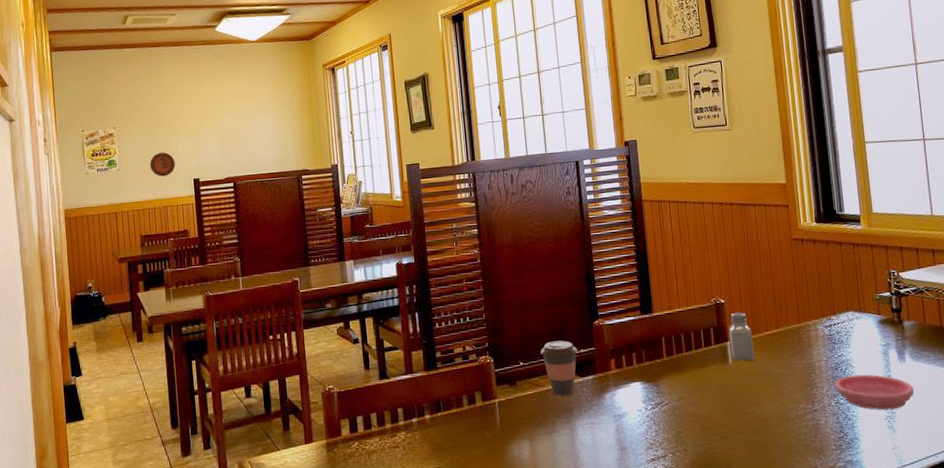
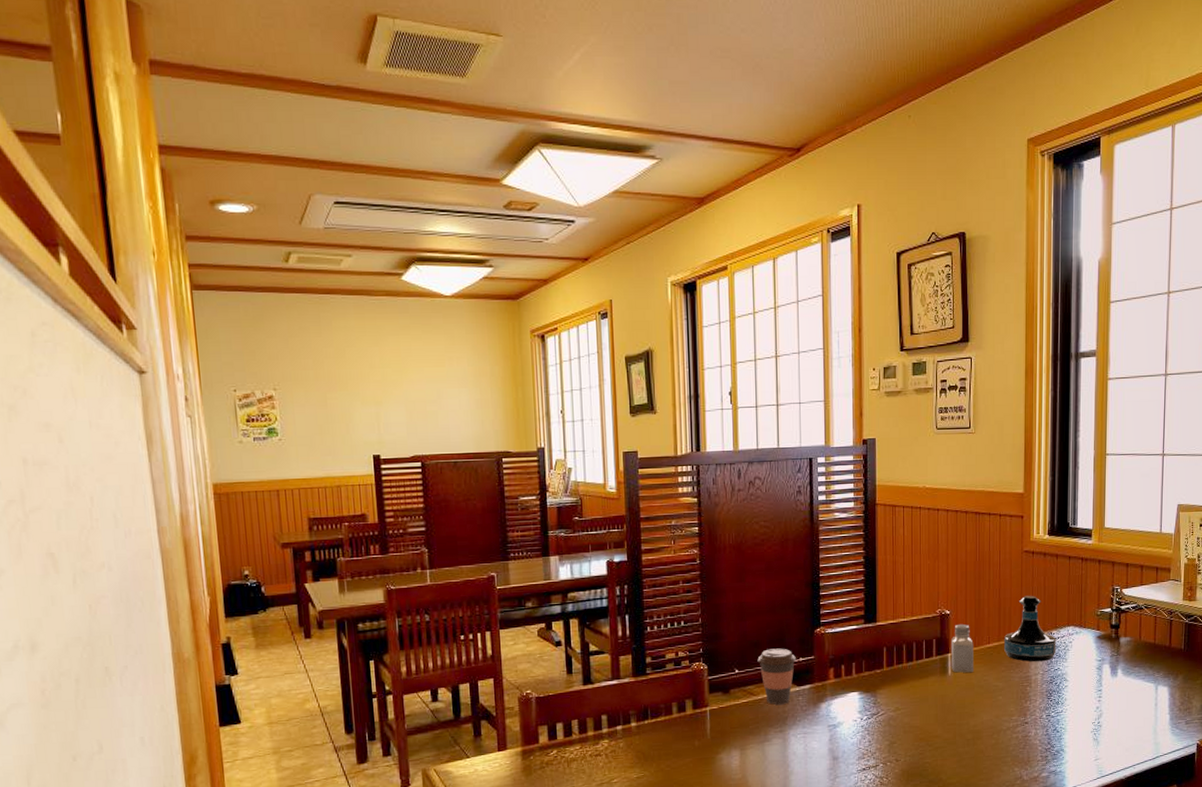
decorative plate: present [149,152,175,177] -> none [319,421,351,451]
tequila bottle: none [782,281,838,349] -> present [1004,595,1057,662]
saucer: present [834,374,914,411] -> none [1048,688,1121,724]

